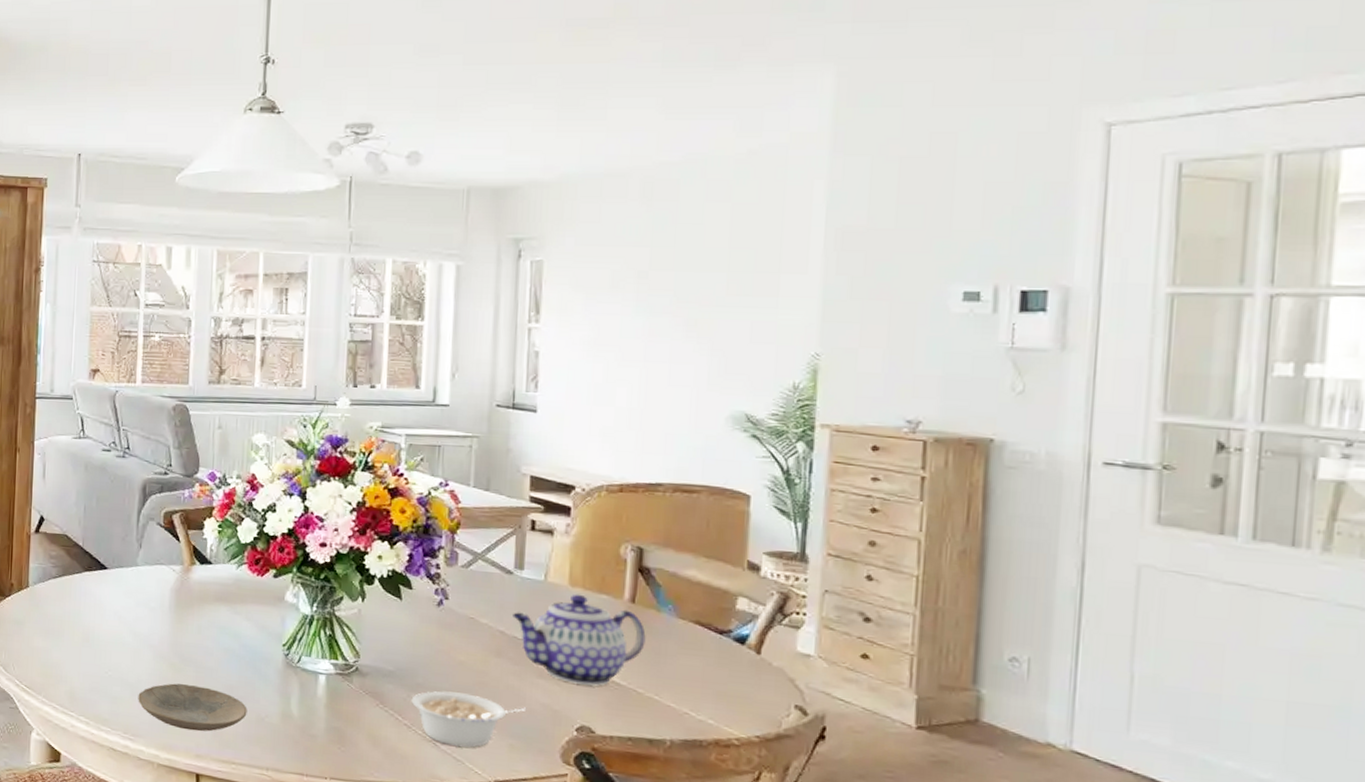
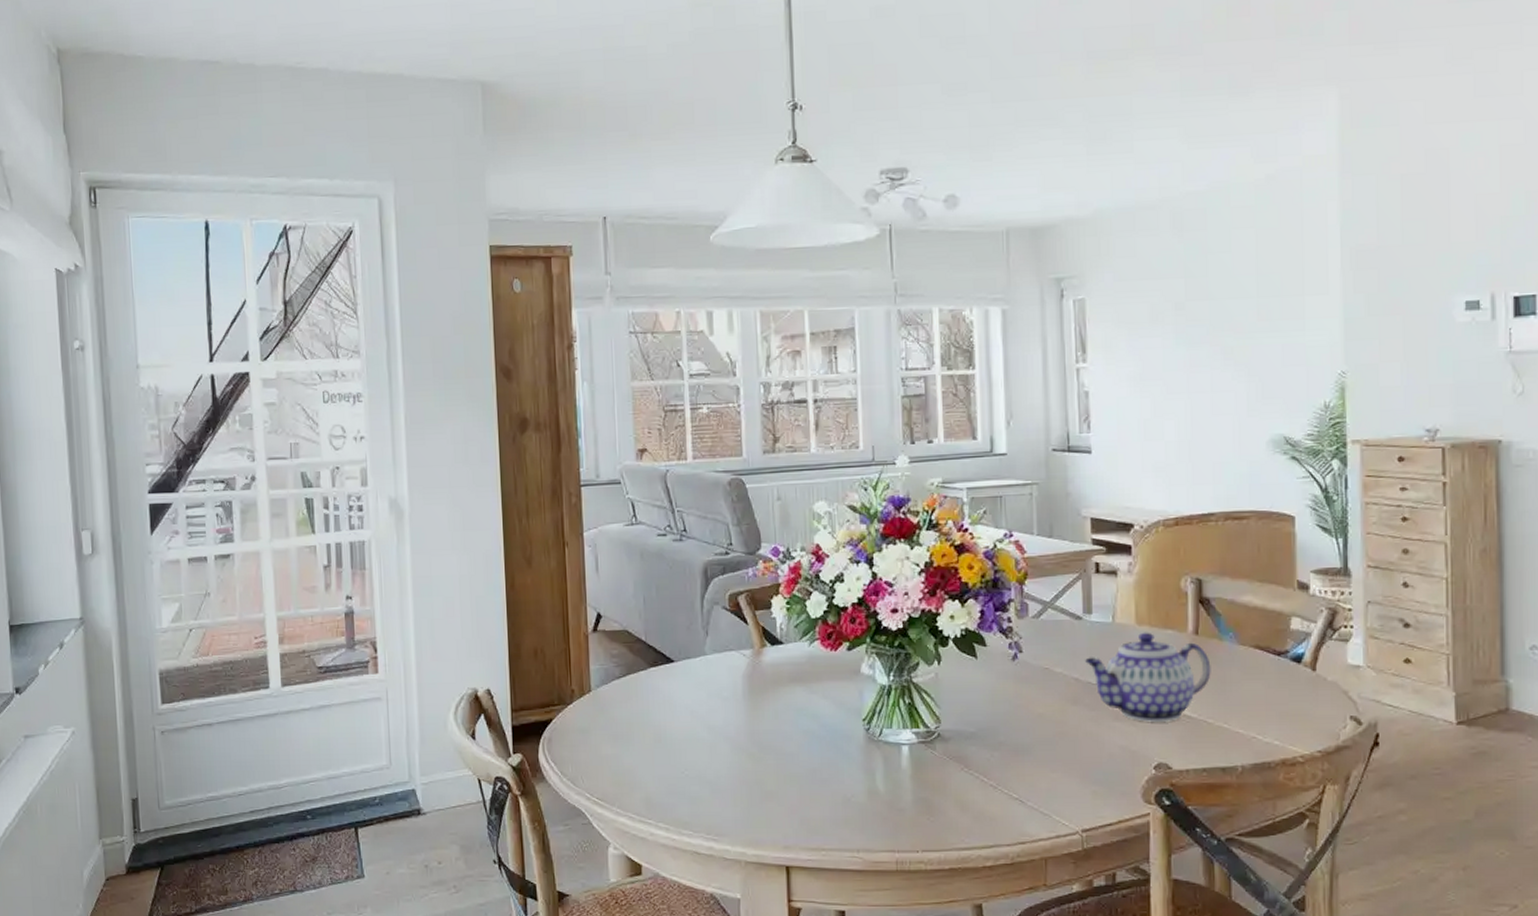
plate: present [138,683,247,732] -> none [718,774,833,822]
legume: present [411,691,527,747] -> none [995,746,1107,801]

